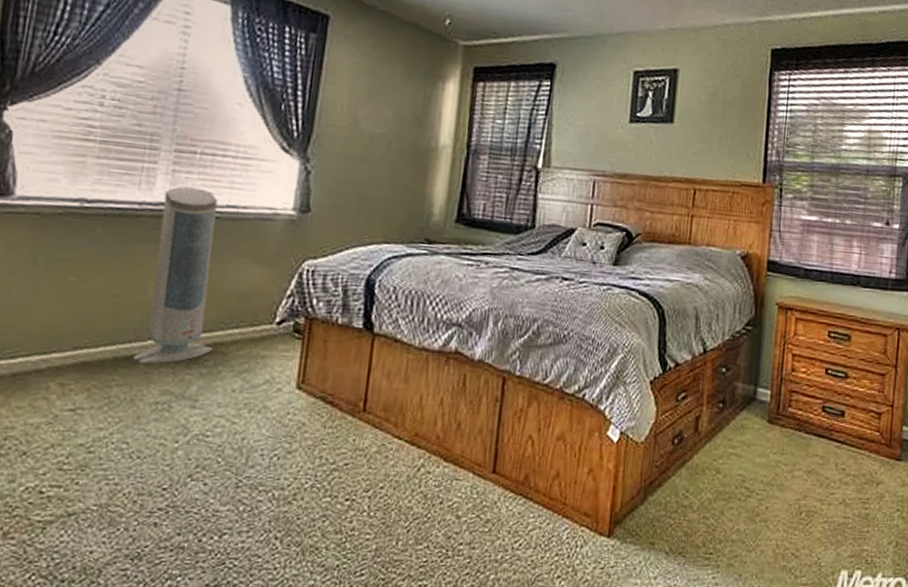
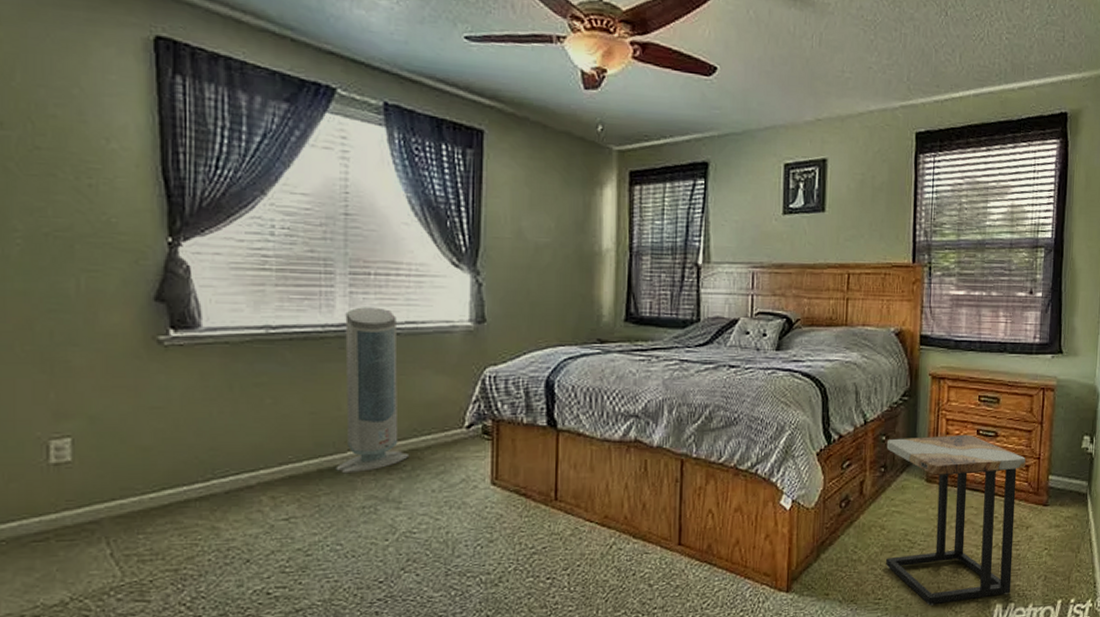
side table: none [720,371,878,566] -> present [886,434,1026,606]

